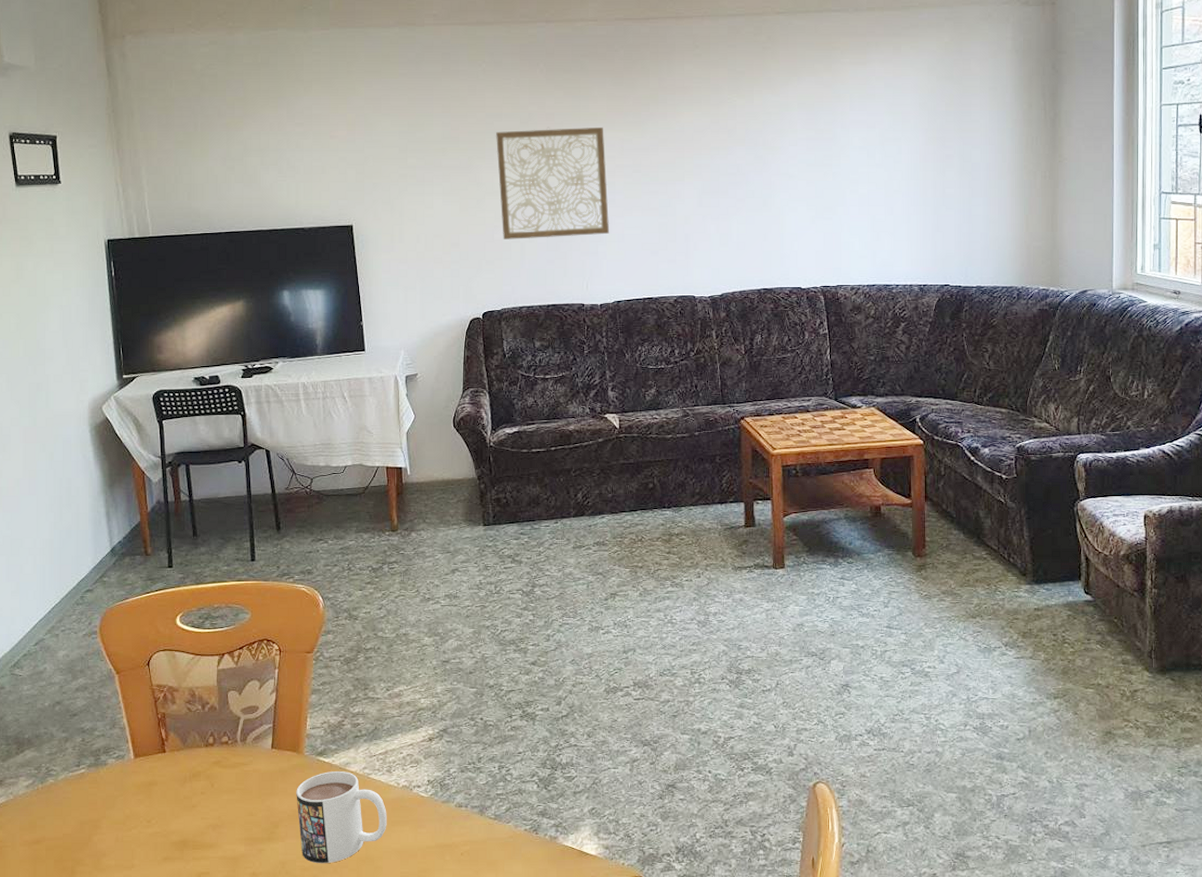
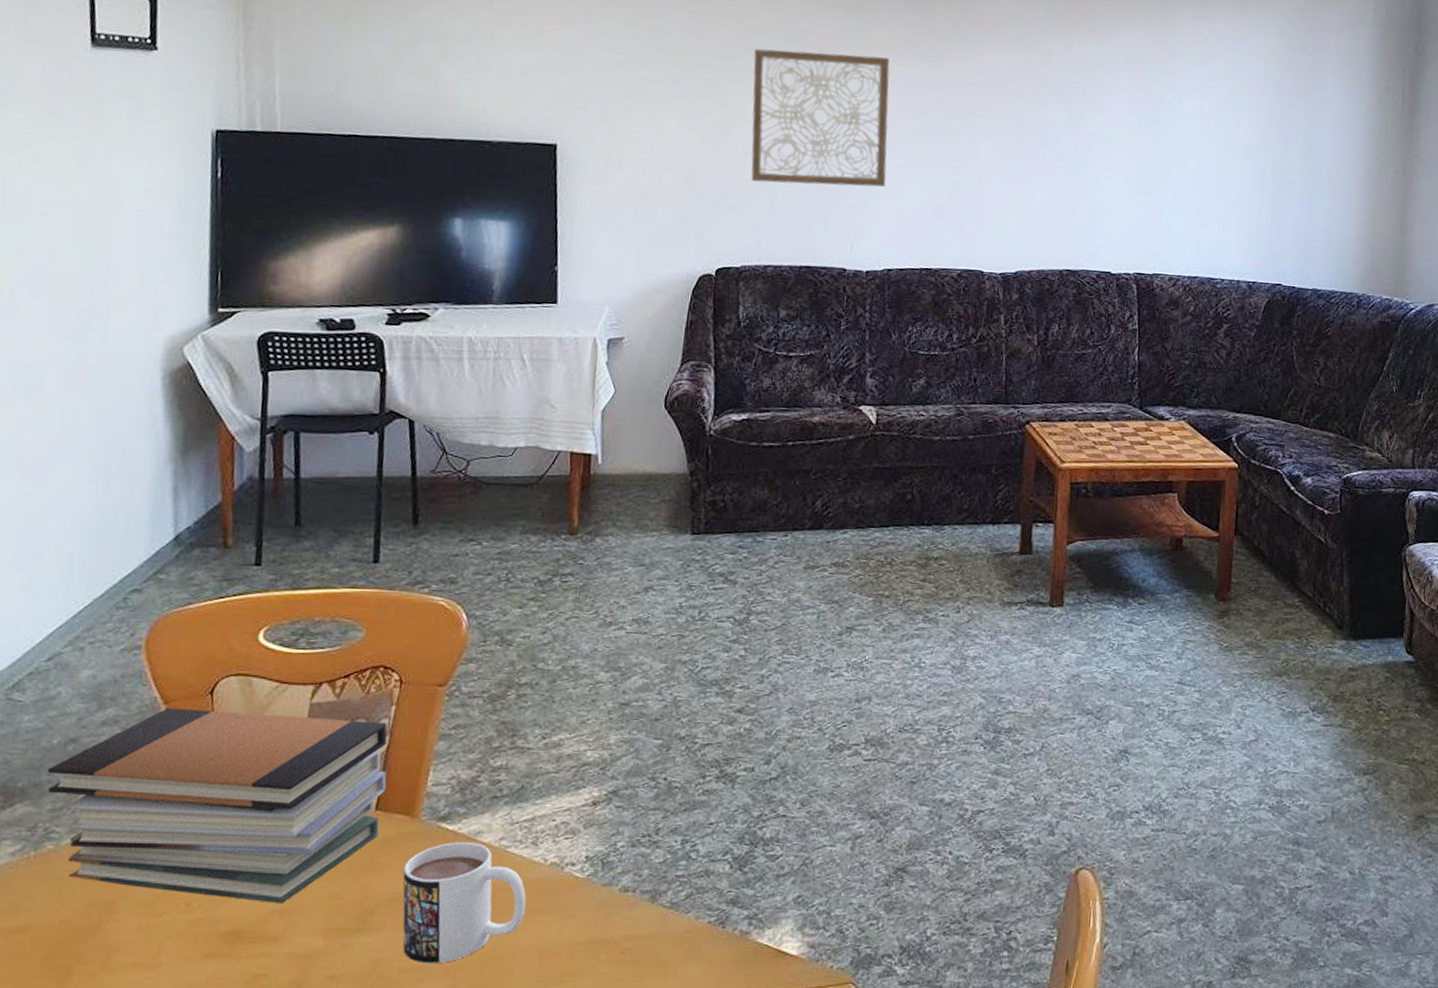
book stack: none [43,676,278,819] -> present [47,707,388,903]

